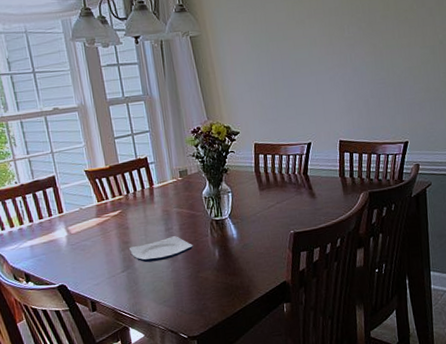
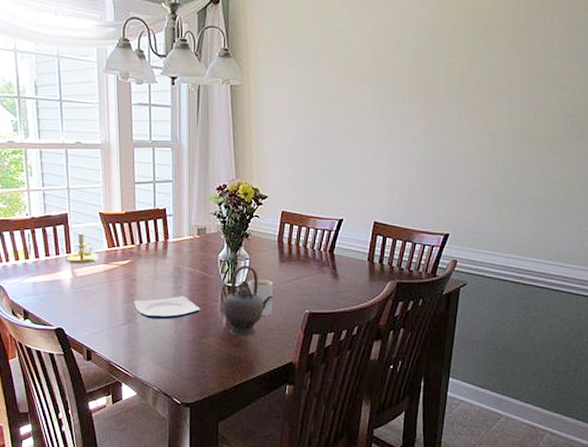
candle holder: none [57,184,90,223] -> present [64,224,99,264]
teapot: none [213,198,258,266] -> present [223,265,272,337]
mug: none [233,208,260,243] -> present [248,279,273,316]

